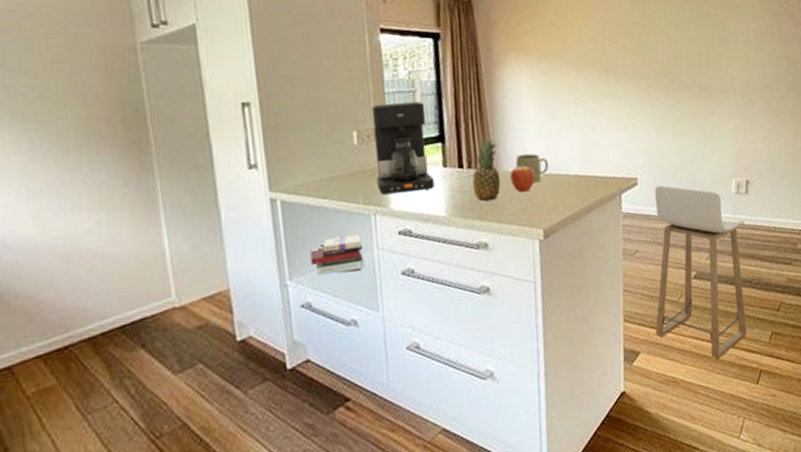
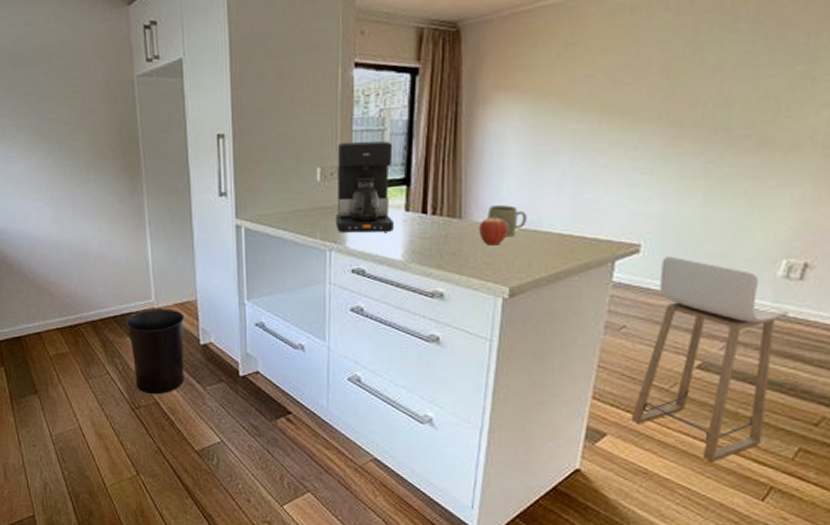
waste bin: none [138,305,220,416] -> present [126,308,185,394]
books: present [310,233,366,275] -> none [267,267,317,301]
fruit: present [472,138,501,201] -> none [434,184,469,251]

